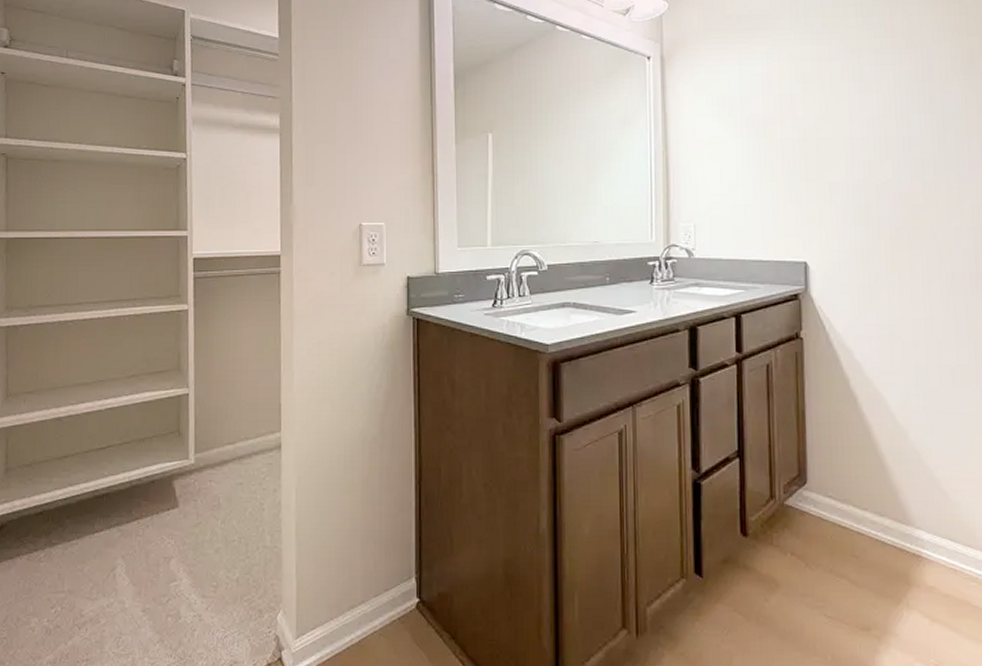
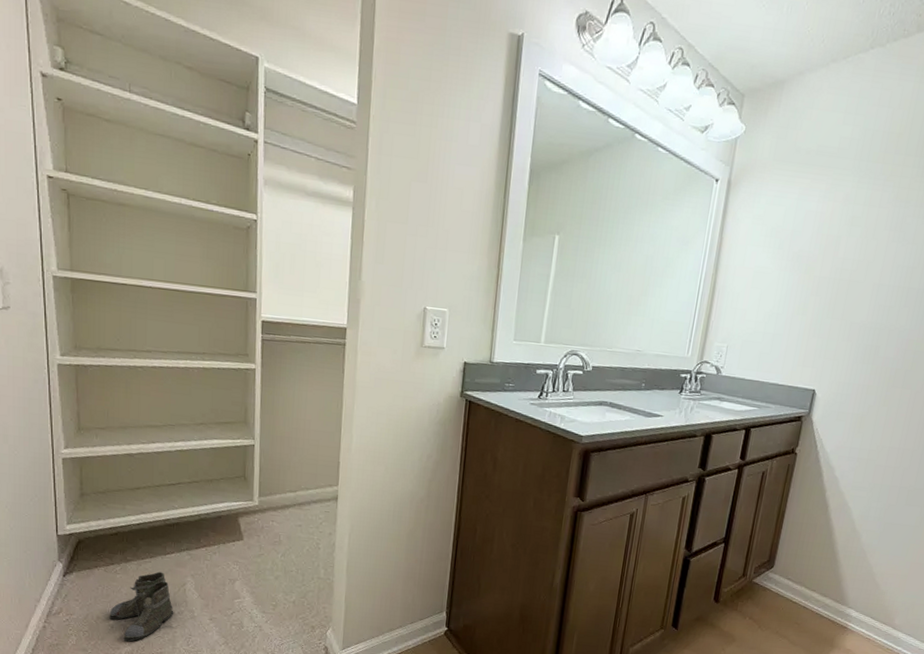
boots: none [30,555,103,648] -> present [109,571,174,642]

